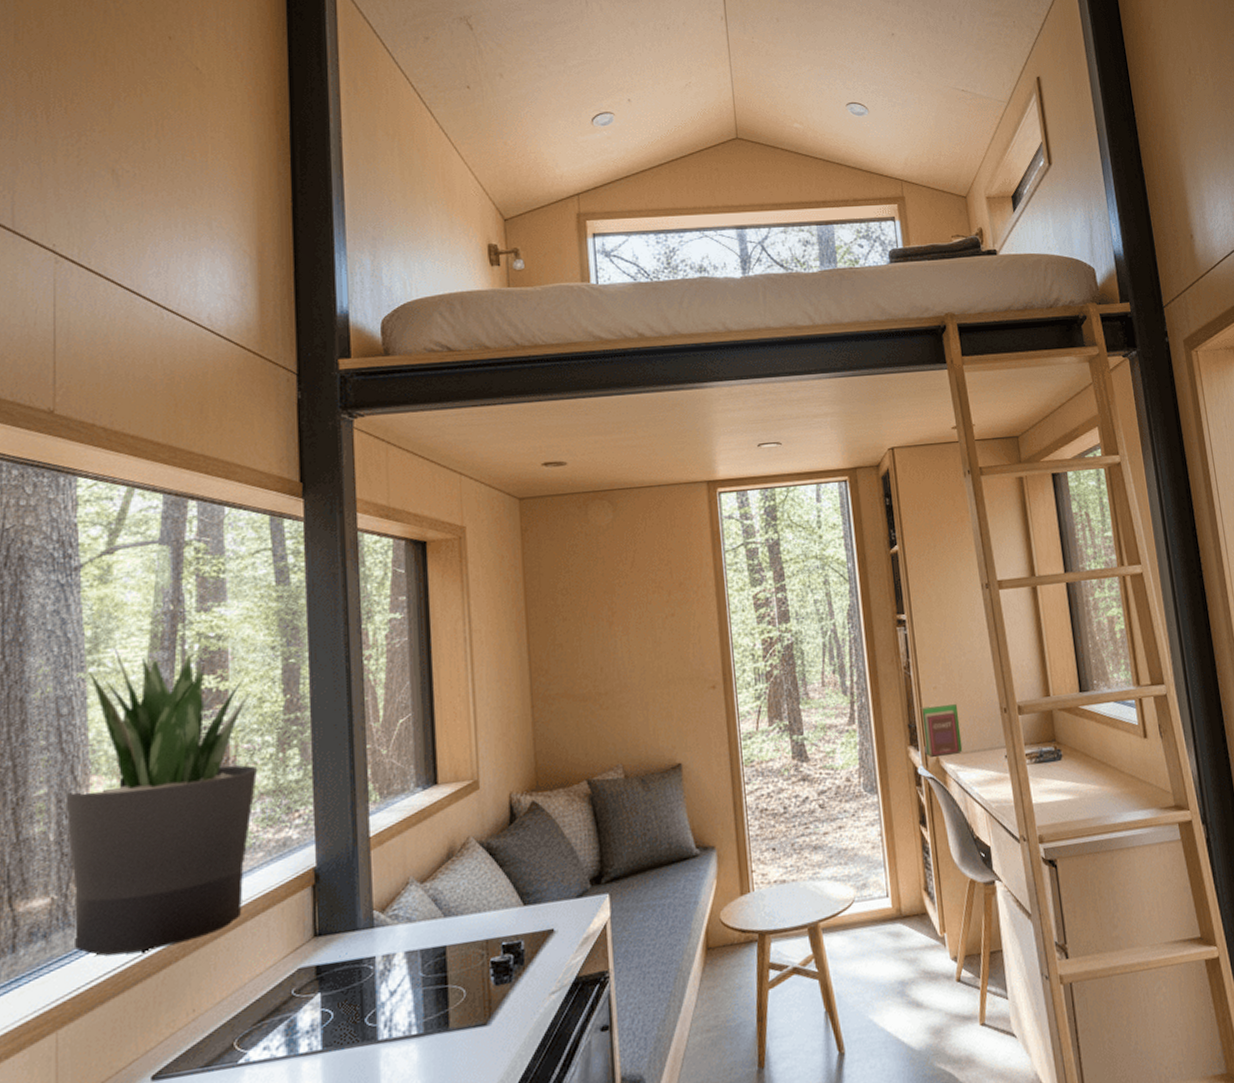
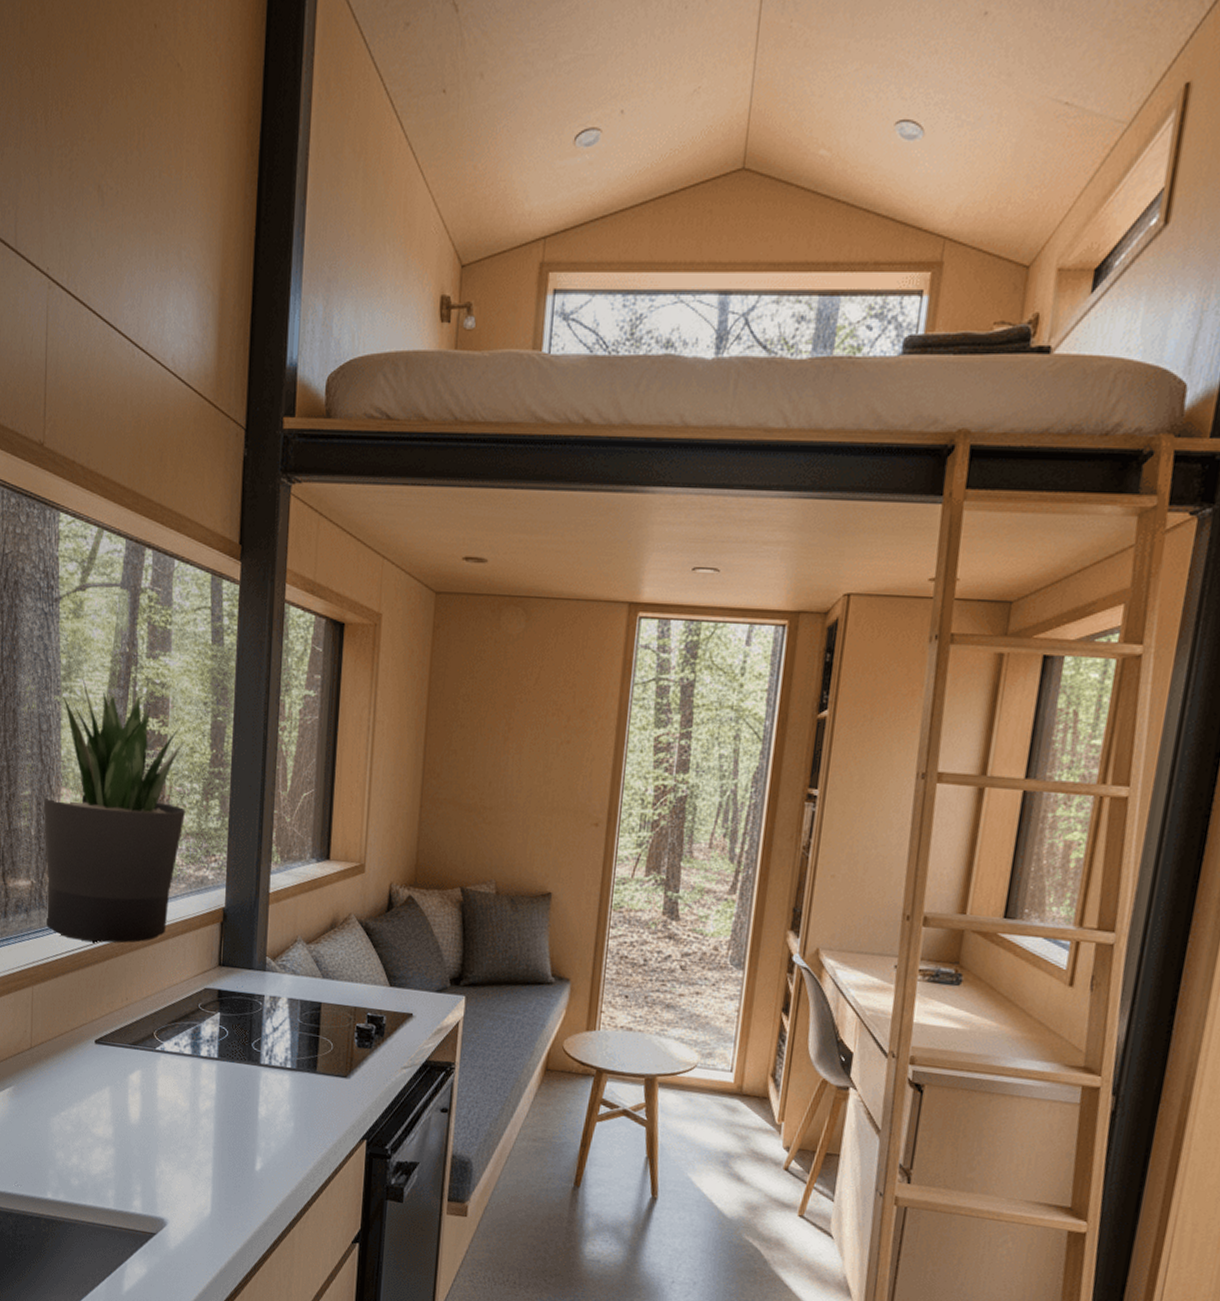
books: present [920,703,963,757] -> none [805,893,853,951]

